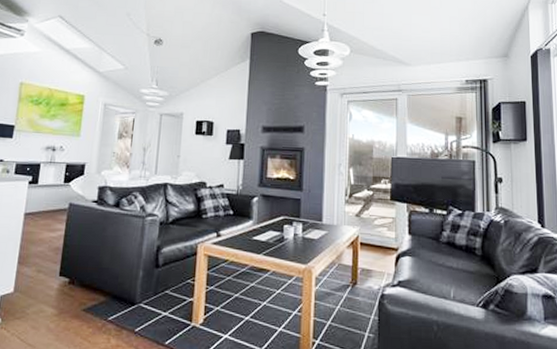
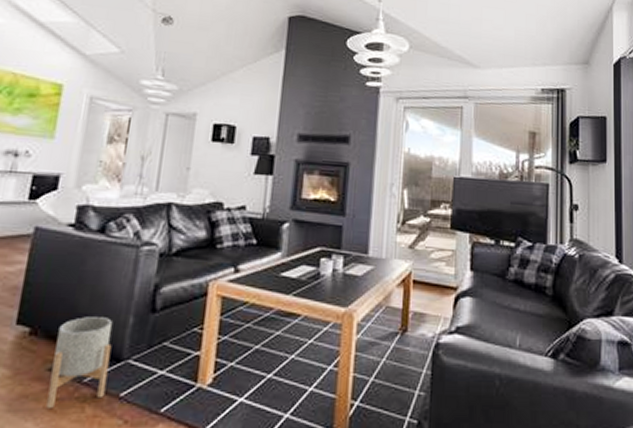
planter: none [83,270,128,340] -> present [46,317,112,410]

